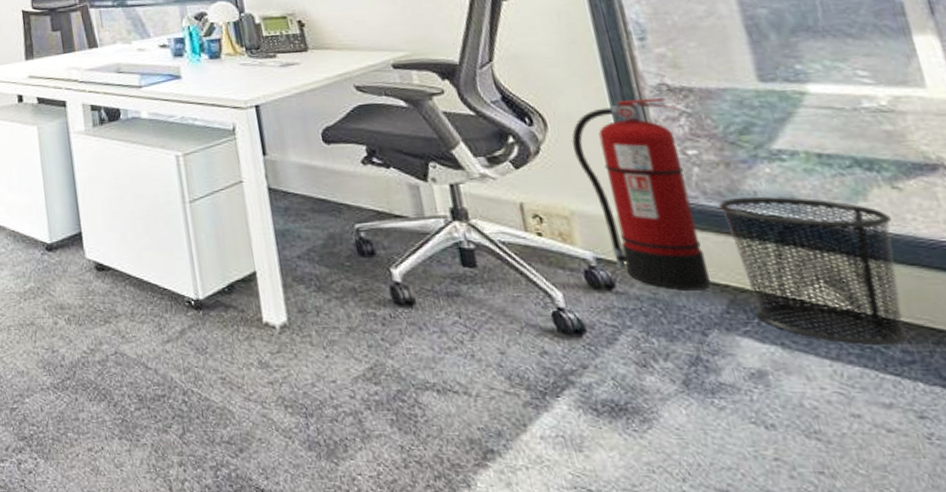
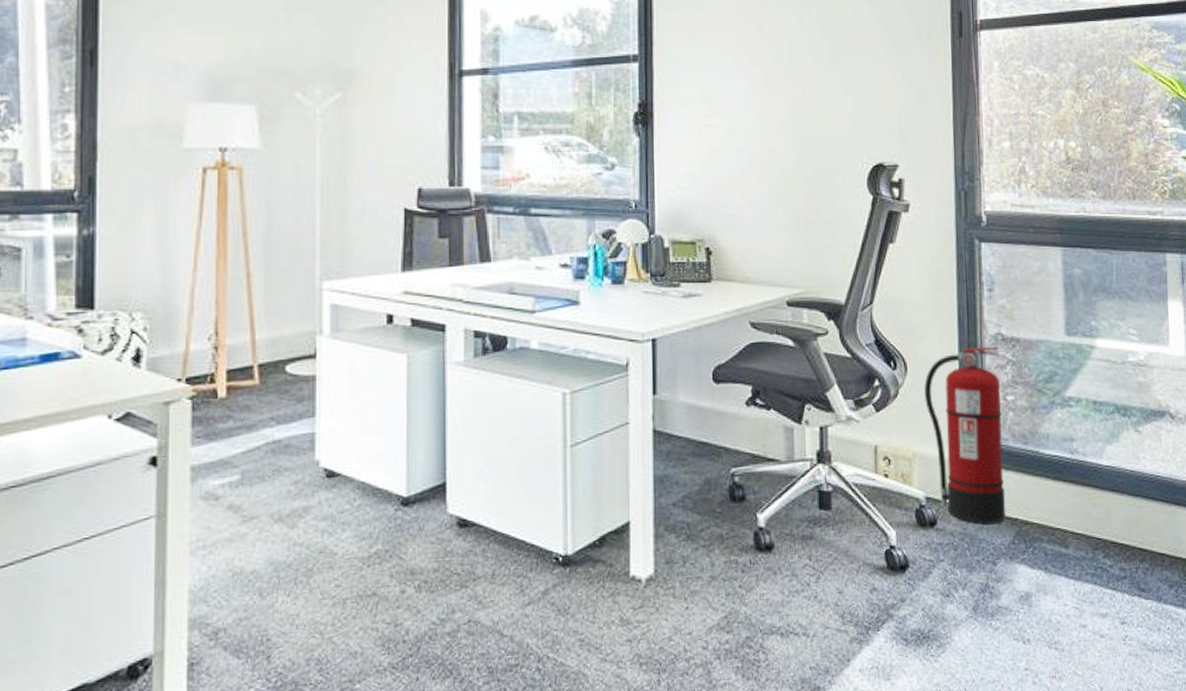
waste bin: present [718,196,910,345] -> none [1021,439,1131,566]

